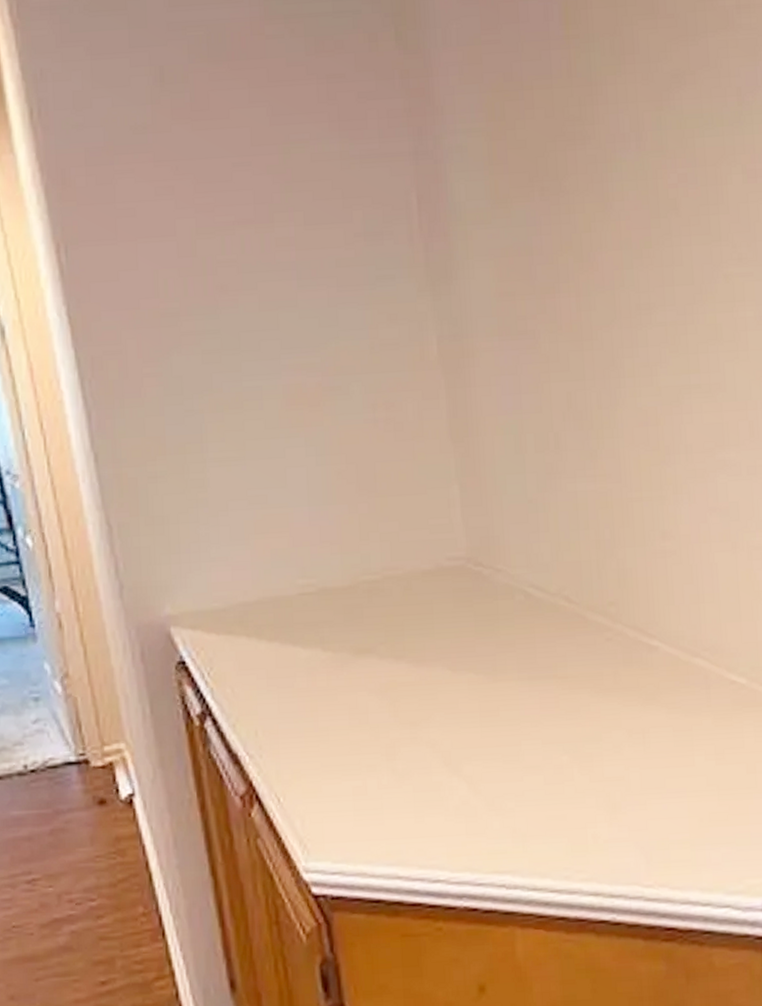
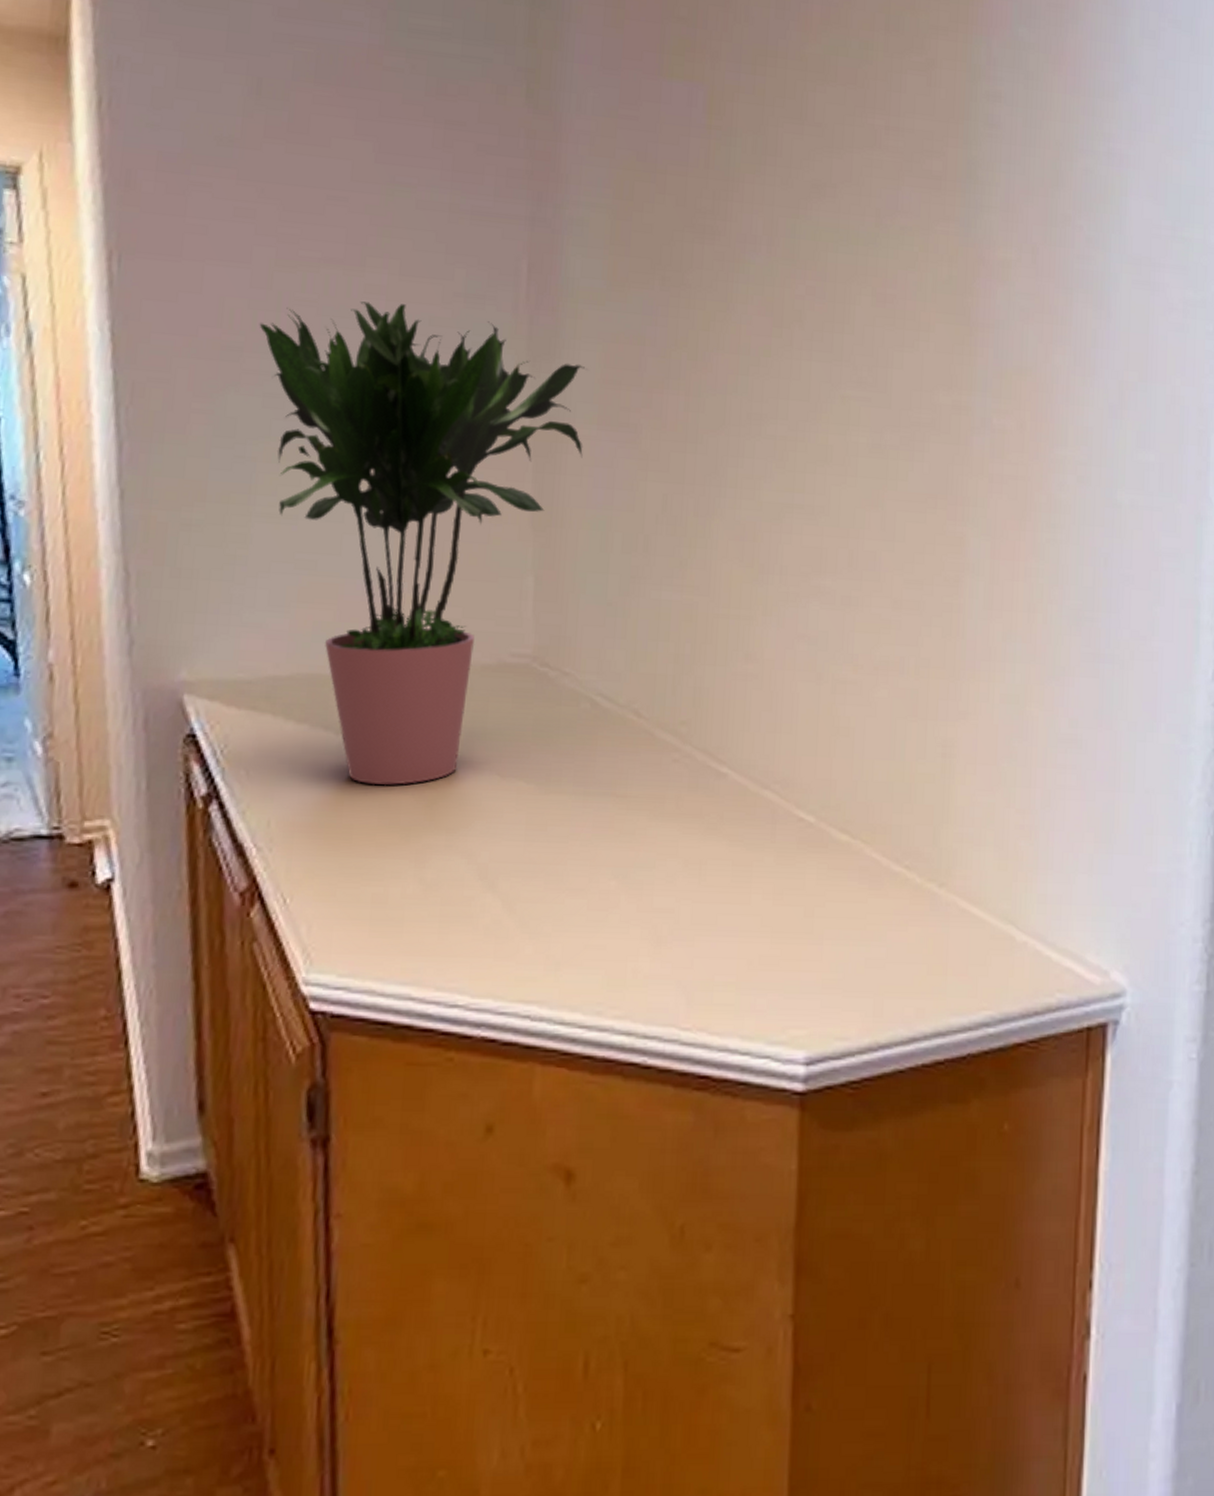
potted plant: none [190,251,489,690] -> present [259,301,587,785]

